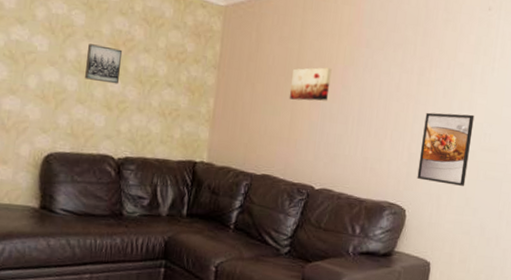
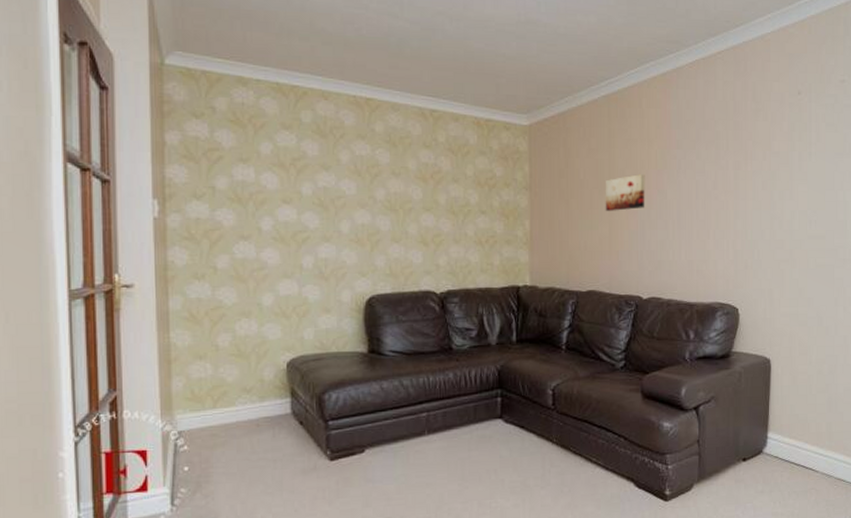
wall art: present [85,44,123,84] -> none [395,181,432,218]
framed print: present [417,112,475,186] -> none [746,203,797,277]

